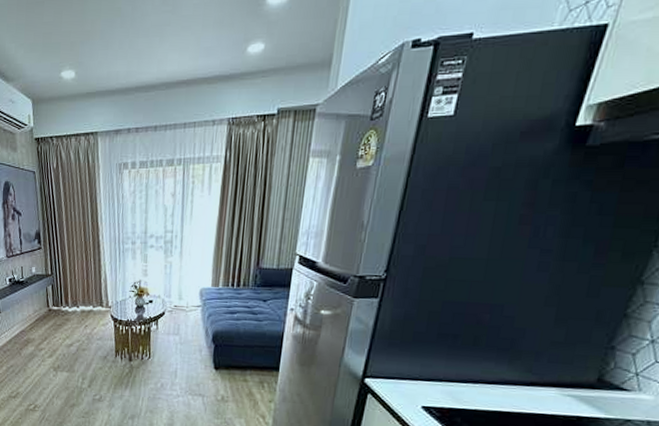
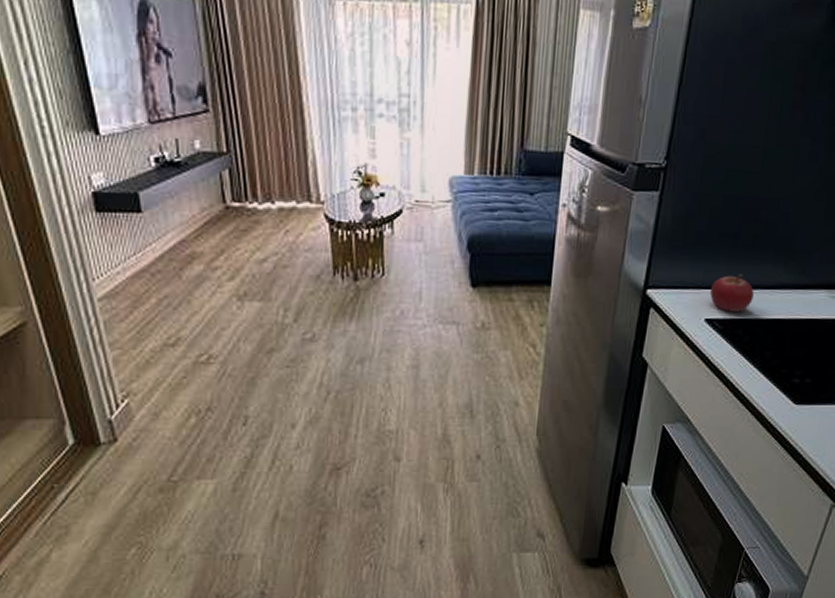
fruit: none [427,369,474,403] -> present [710,274,754,313]

